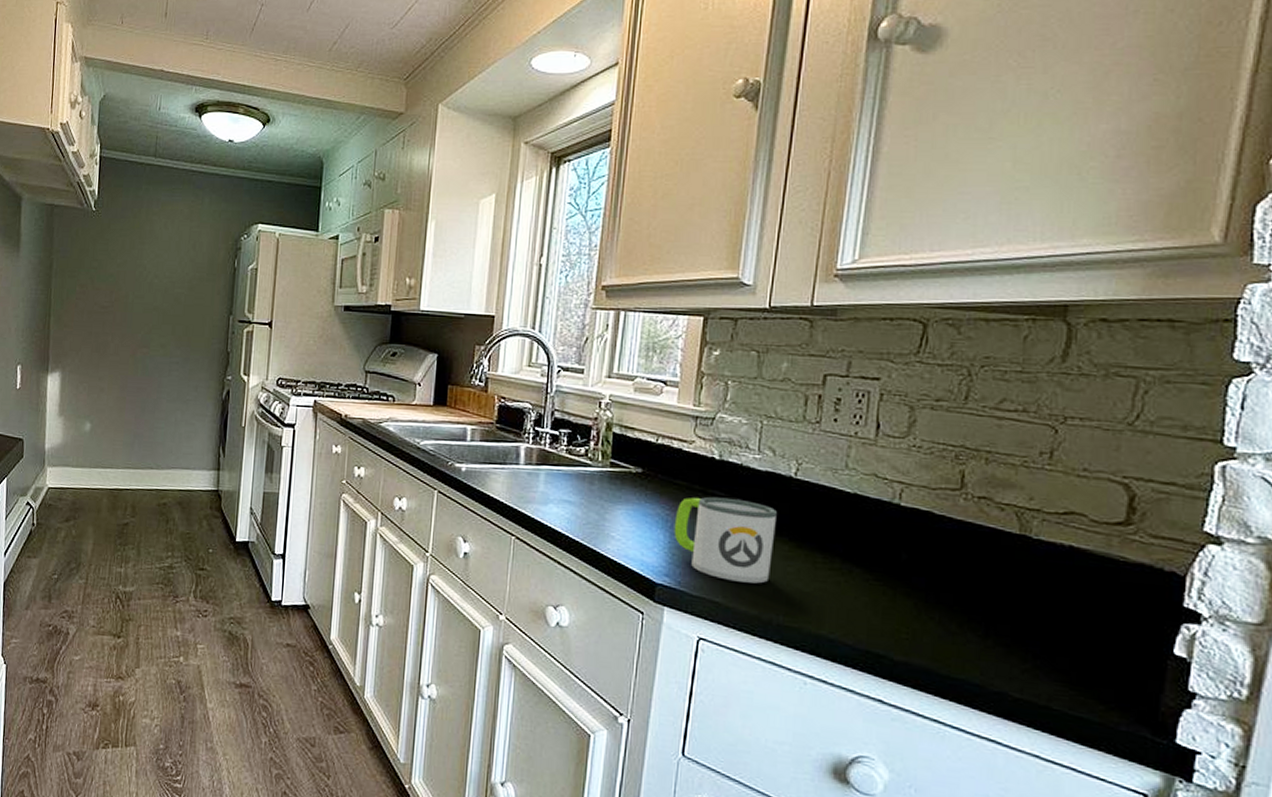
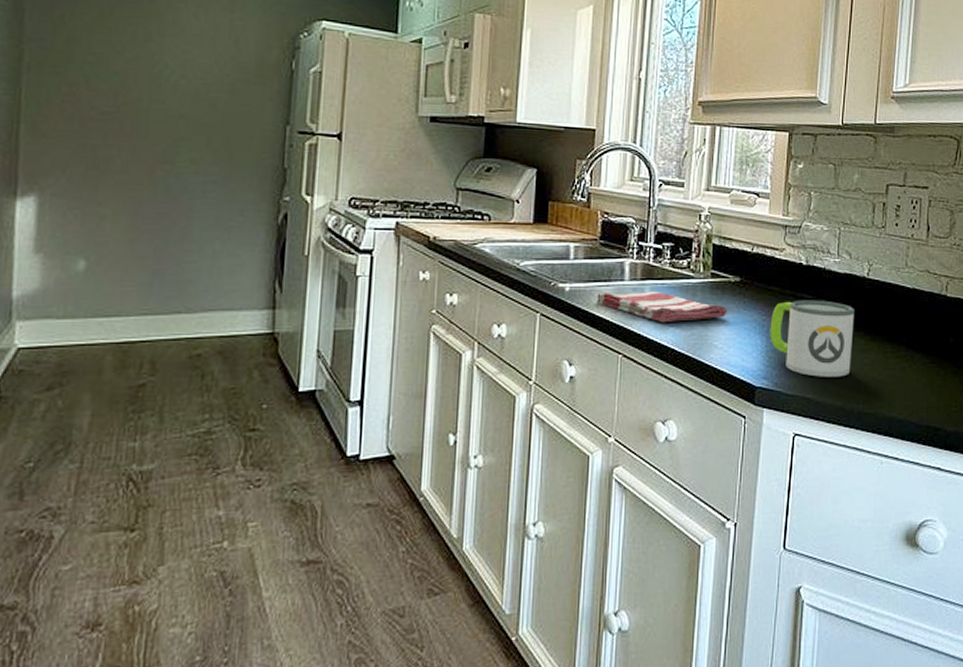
dish towel: none [491,475,628,509] -> present [597,292,728,323]

